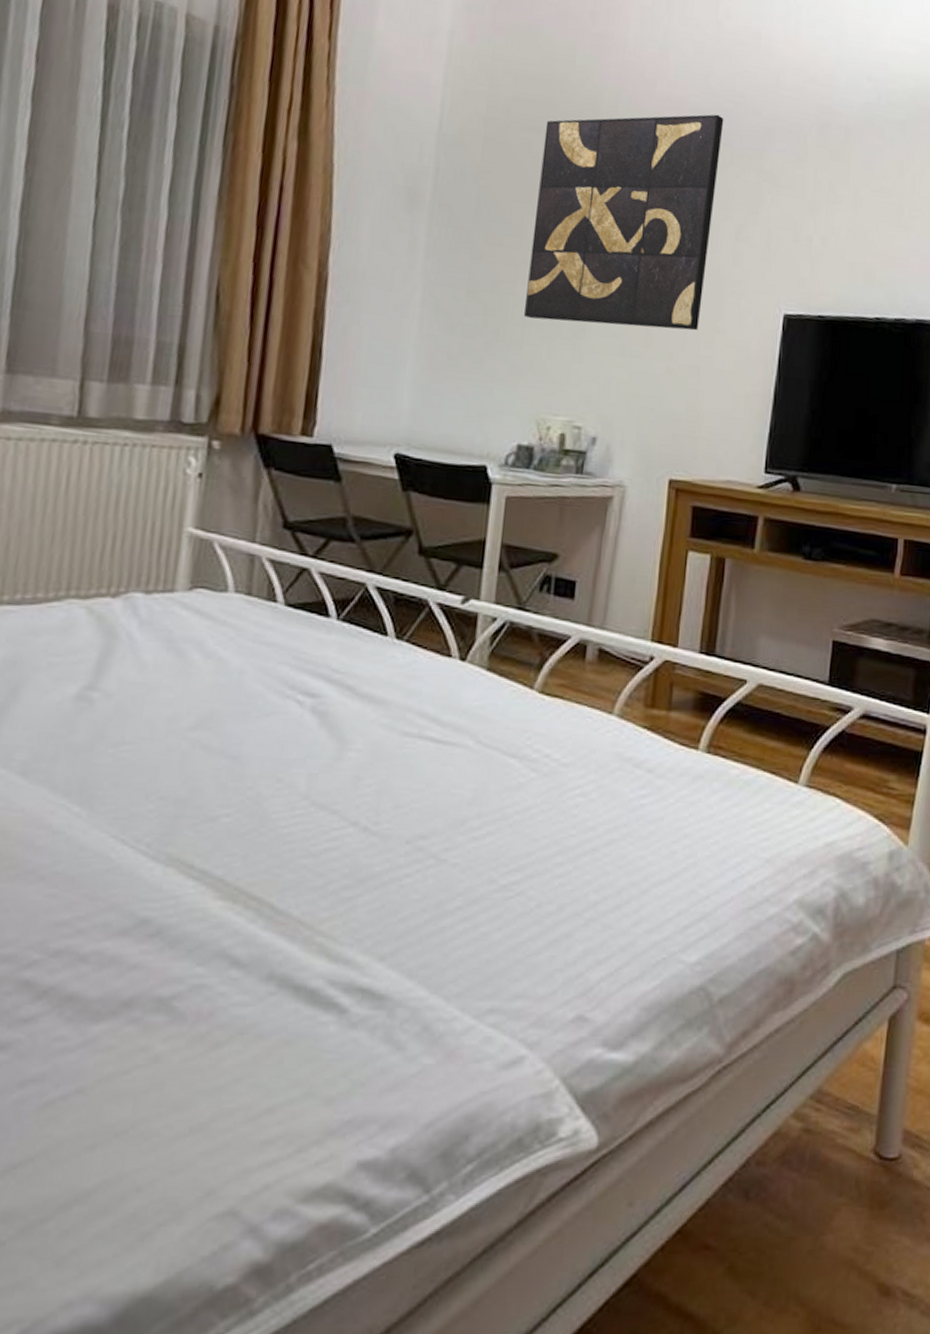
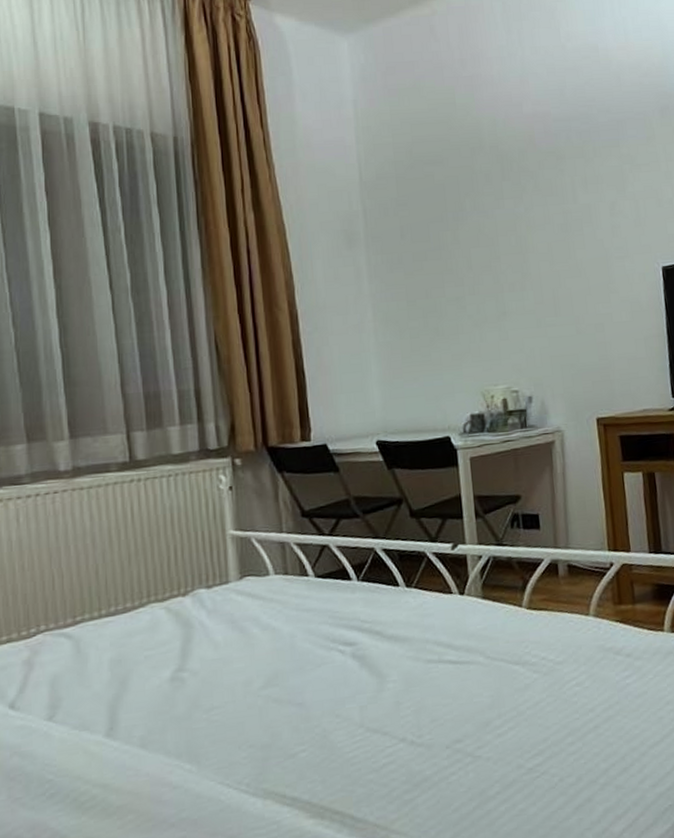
wall art: present [523,114,724,331] -> none [442,119,596,313]

